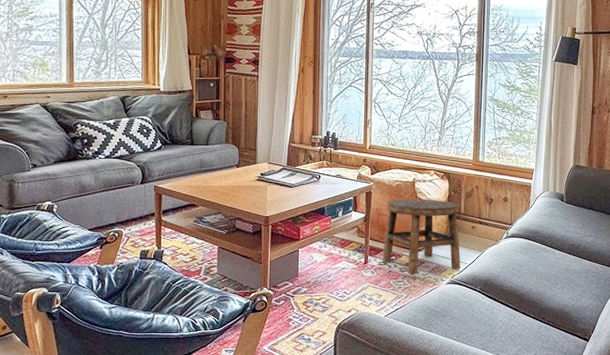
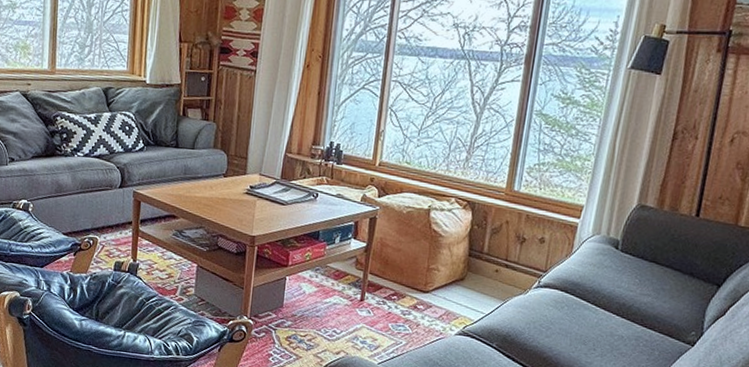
stool: present [382,199,461,275] -> none [381,229,482,321]

